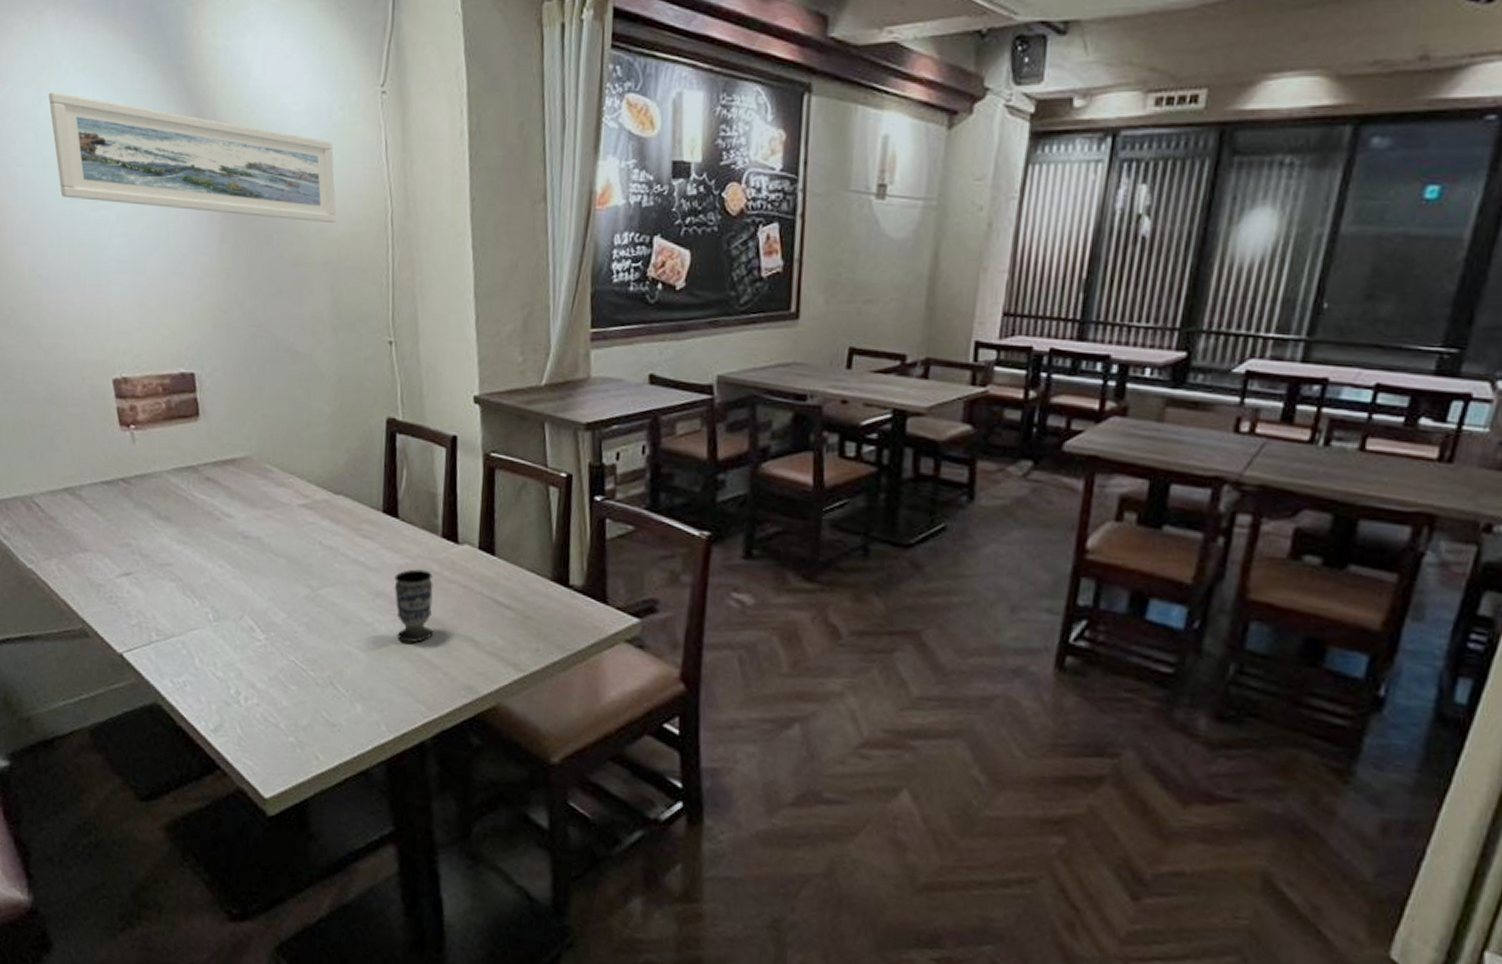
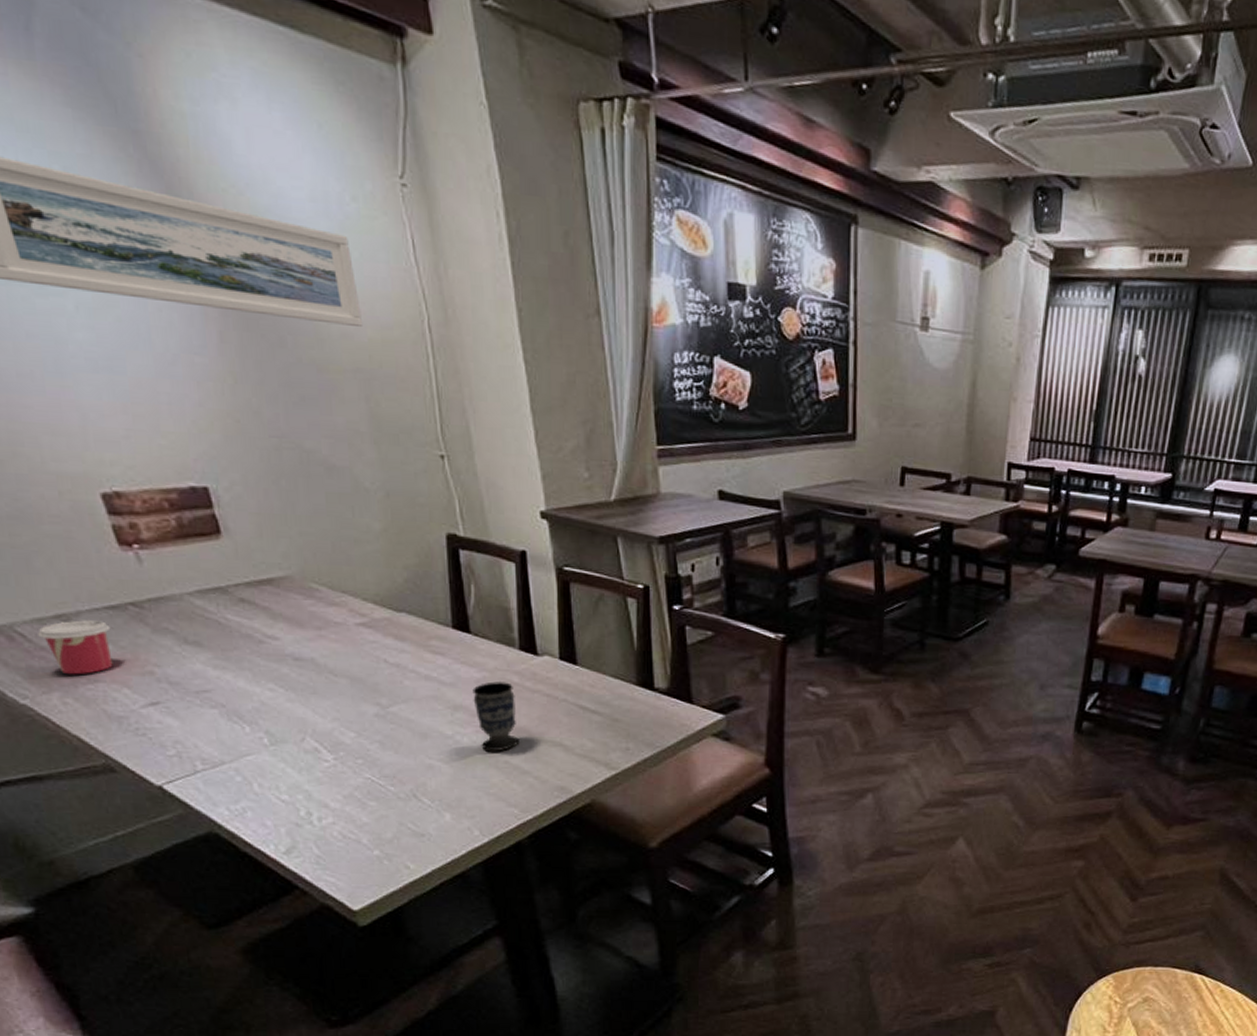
cup: none [49,493,104,544] -> present [38,620,113,675]

